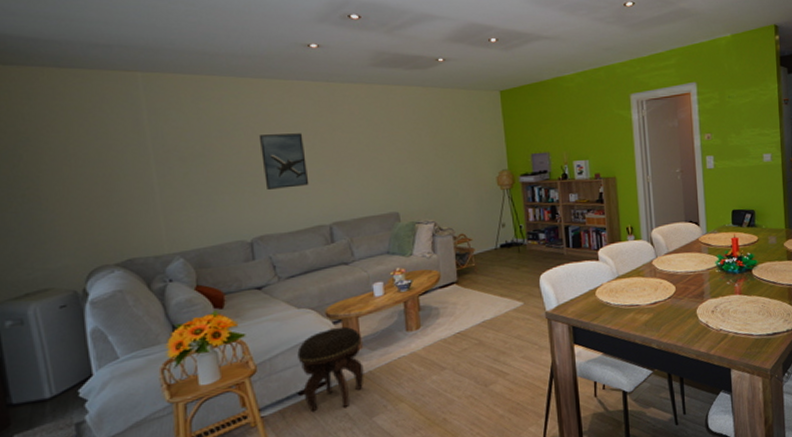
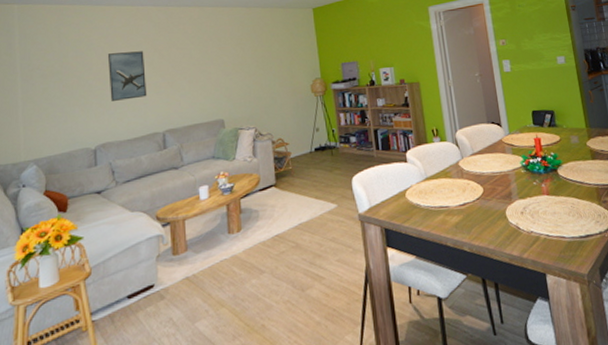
footstool: present [297,326,364,413] -> none [129,229,188,317]

